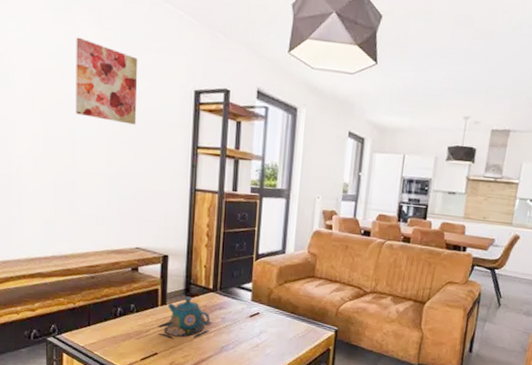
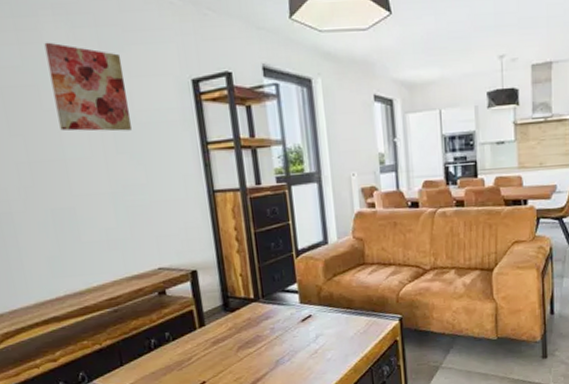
teapot: present [157,296,212,340] -> none [199,311,260,364]

